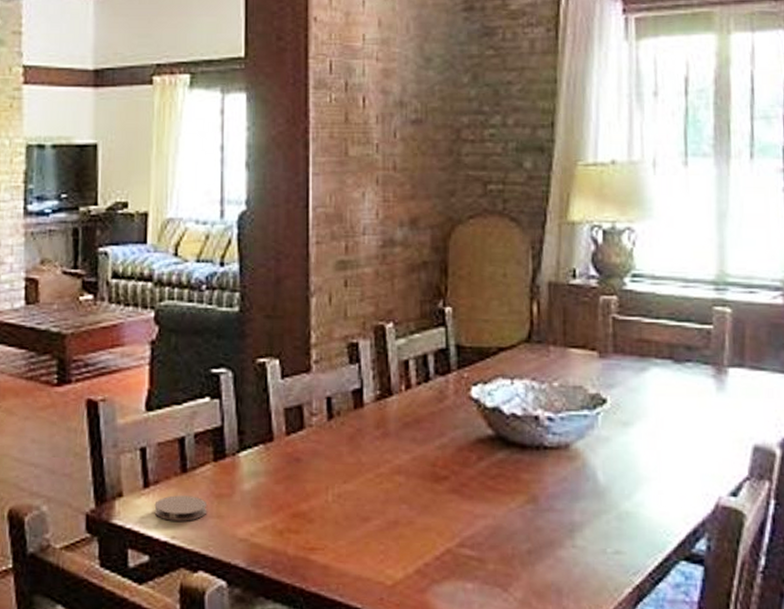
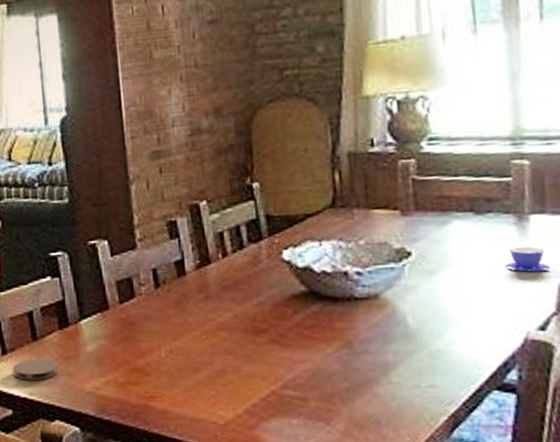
teacup: none [700,401,746,431] -> present [504,246,550,272]

